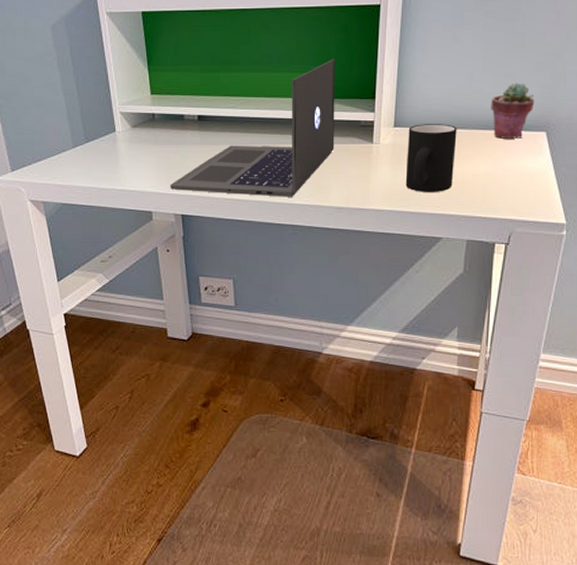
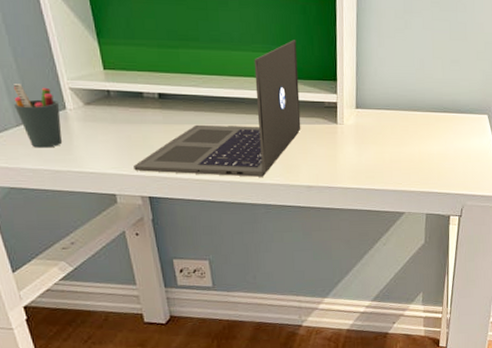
pen holder: none [73,110,110,167] -> present [14,84,62,148]
mug: present [405,124,457,192] -> none [369,106,413,170]
potted succulent: present [491,83,535,139] -> none [440,69,477,121]

